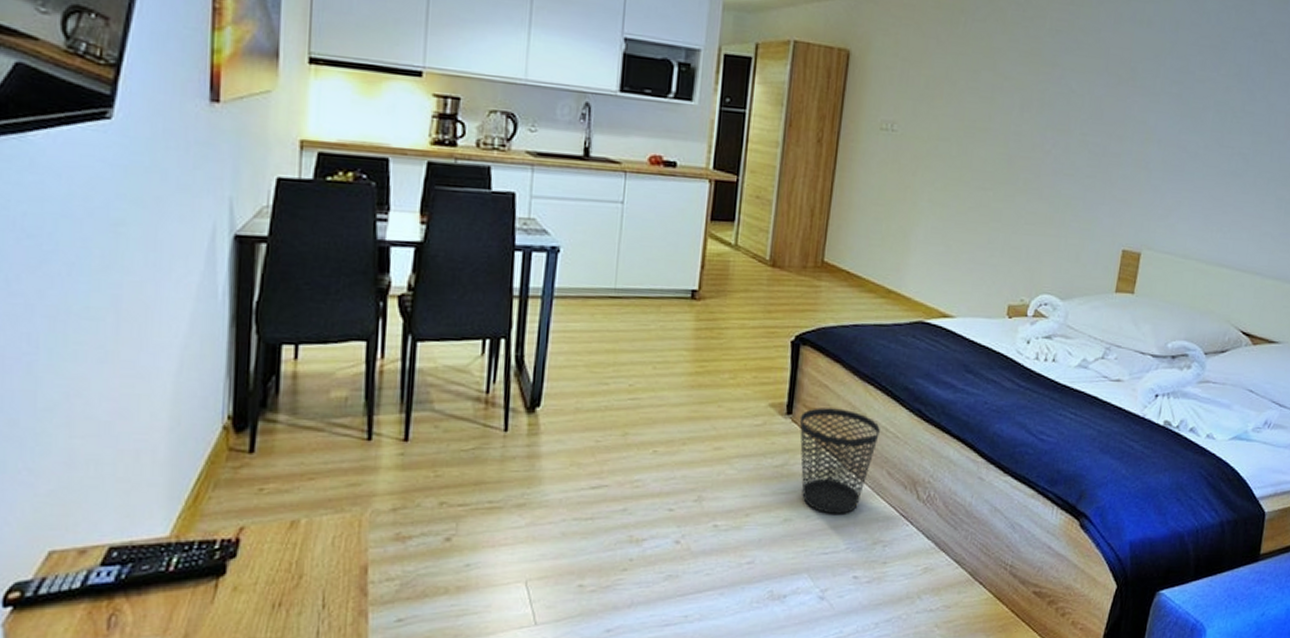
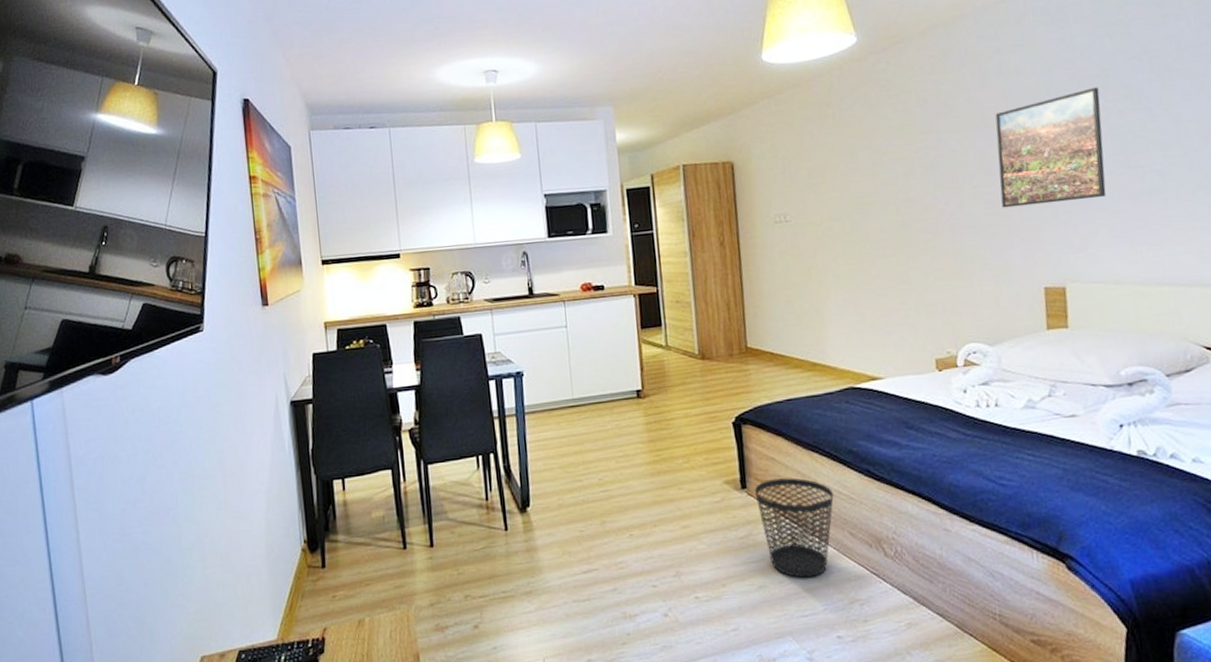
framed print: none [1104,57,1215,171] -> present [995,87,1107,208]

